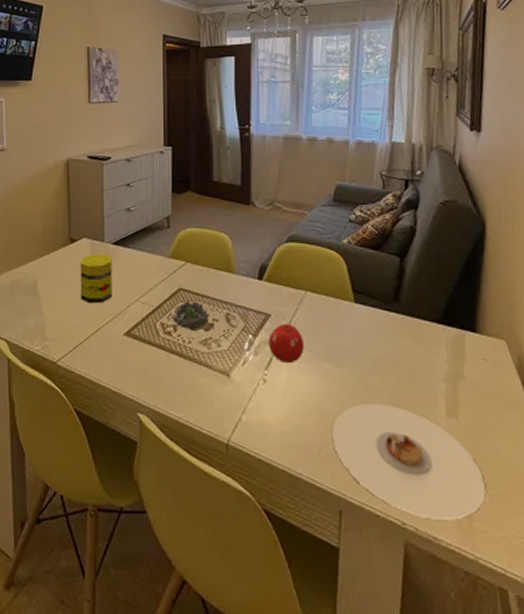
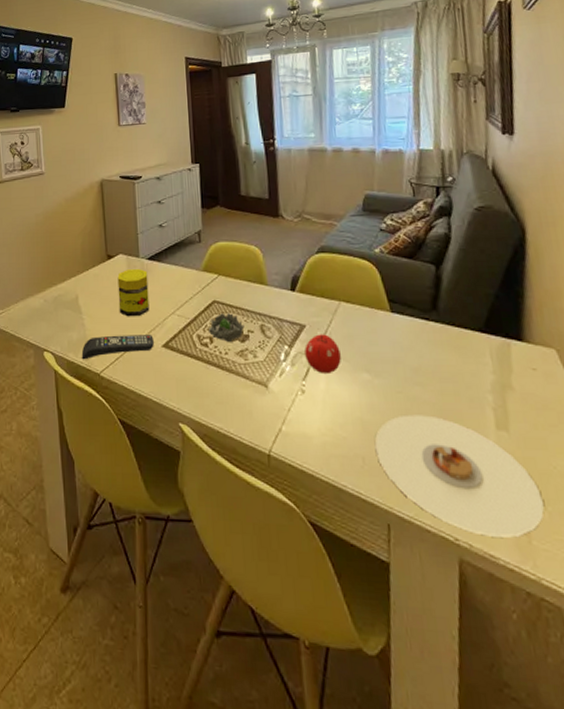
remote control: none [38,322,115,348] -> present [81,335,154,360]

